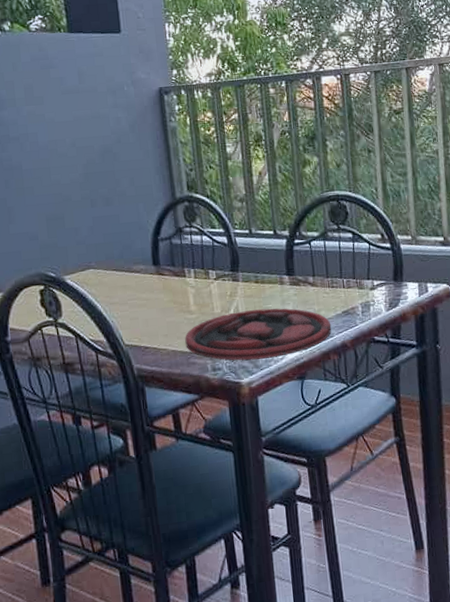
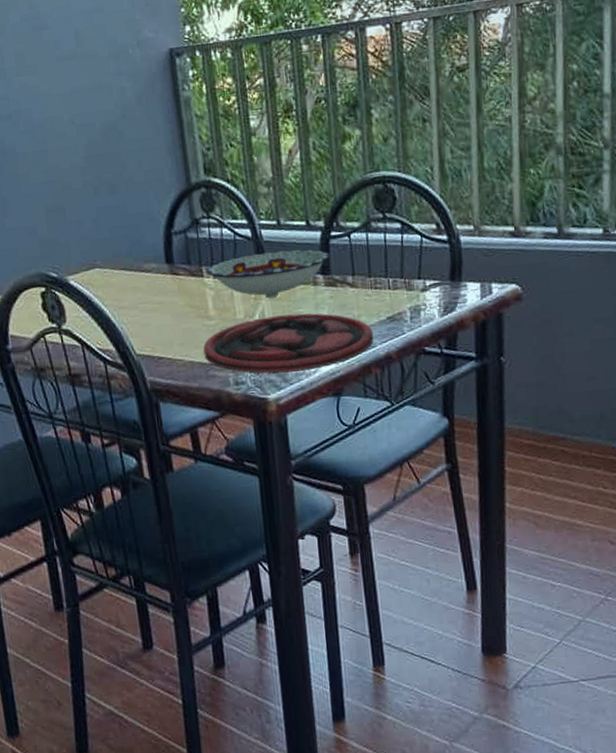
bowl: none [188,254,294,296] -> present [206,249,330,299]

